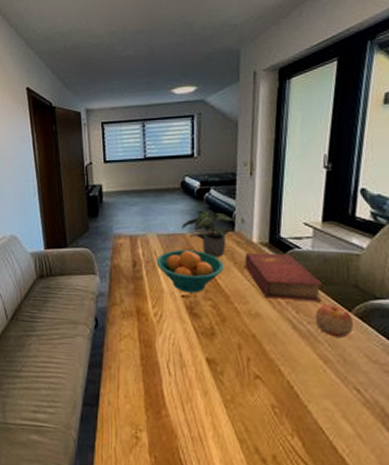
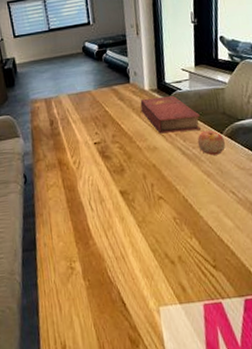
fruit bowl: present [156,250,224,293] -> none [69,103,125,140]
potted plant: present [181,210,237,257] -> none [87,68,131,107]

